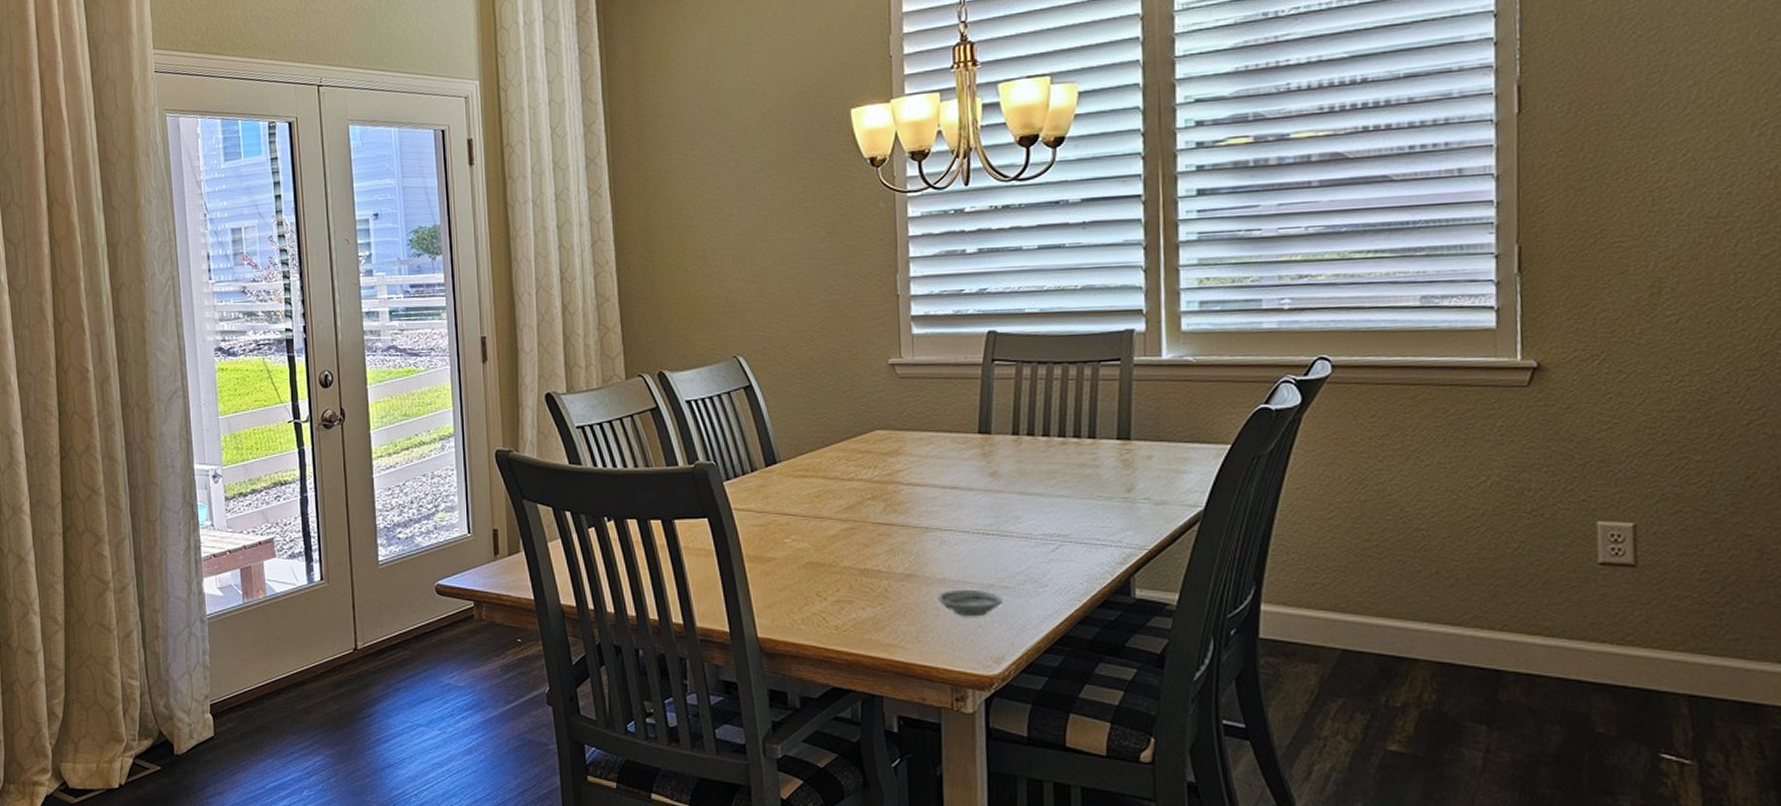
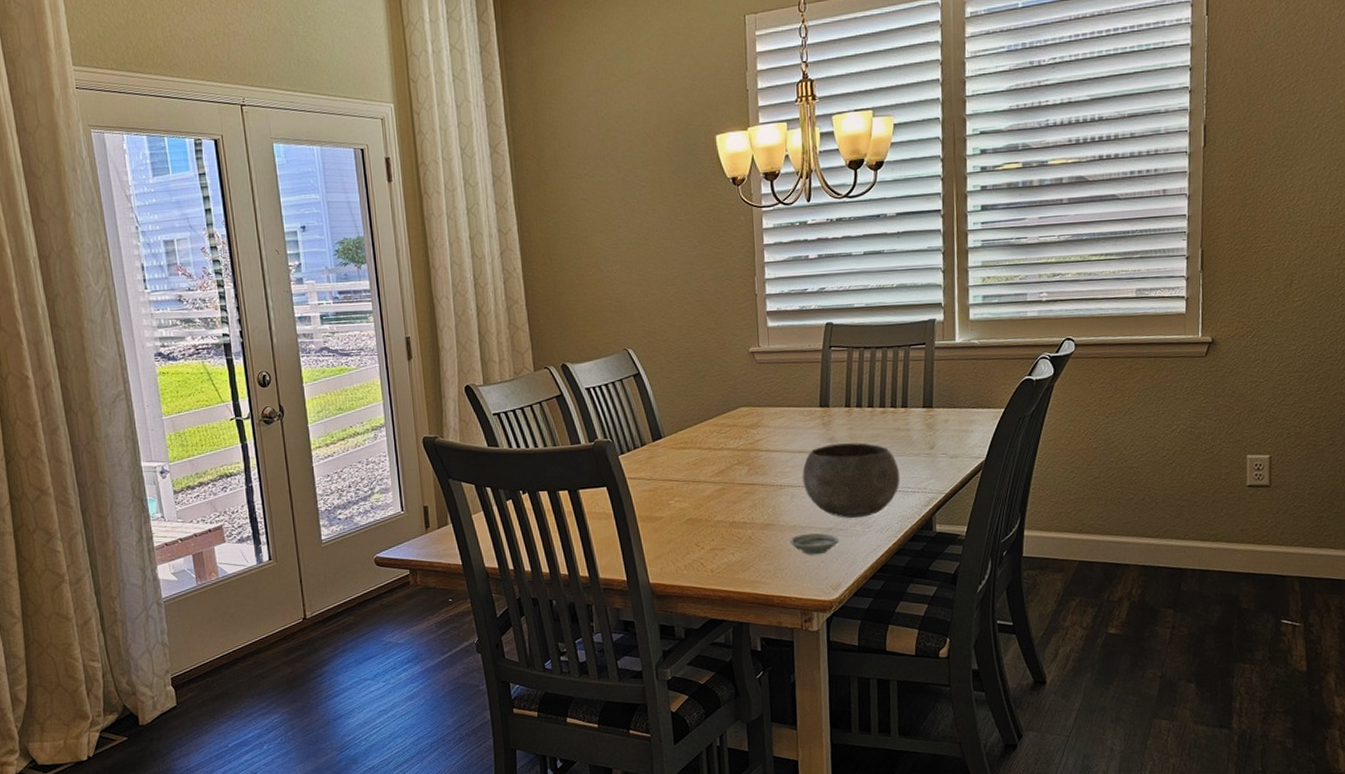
bowl: none [955,480,1086,573] -> present [802,442,901,518]

